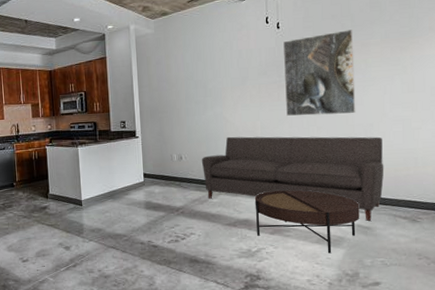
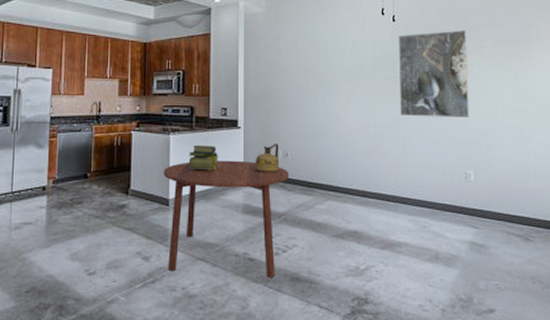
dining table: none [75,165,184,261] -> present [163,160,289,278]
stack of books: none [95,154,122,176] -> present [188,145,219,171]
ceramic jug: none [153,149,175,174] -> present [255,144,280,172]
sofa: present [201,136,384,221] -> none [309,134,498,238]
coffee table: present [254,190,360,254] -> none [365,199,474,274]

